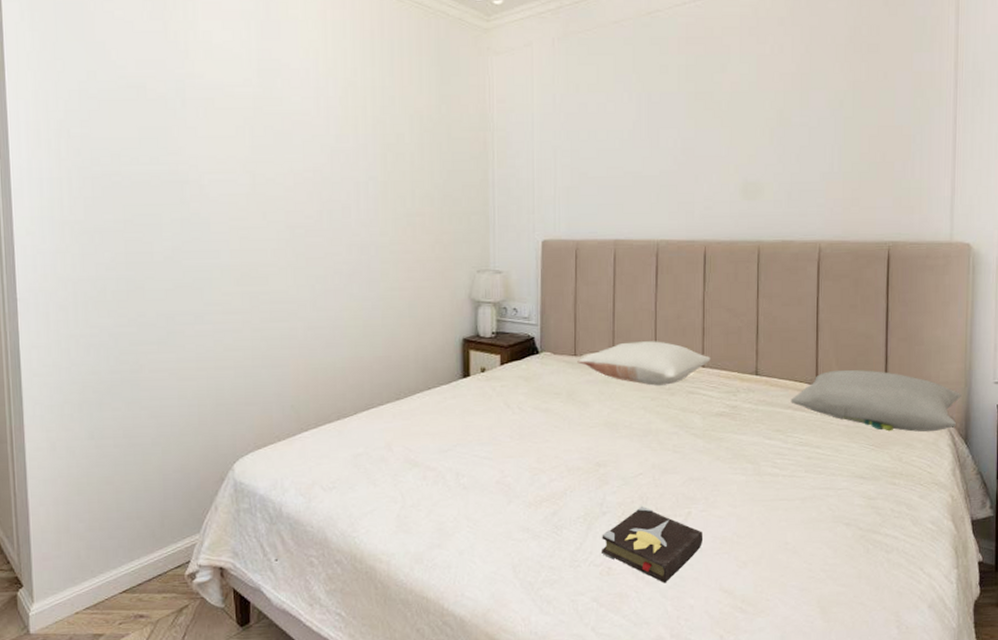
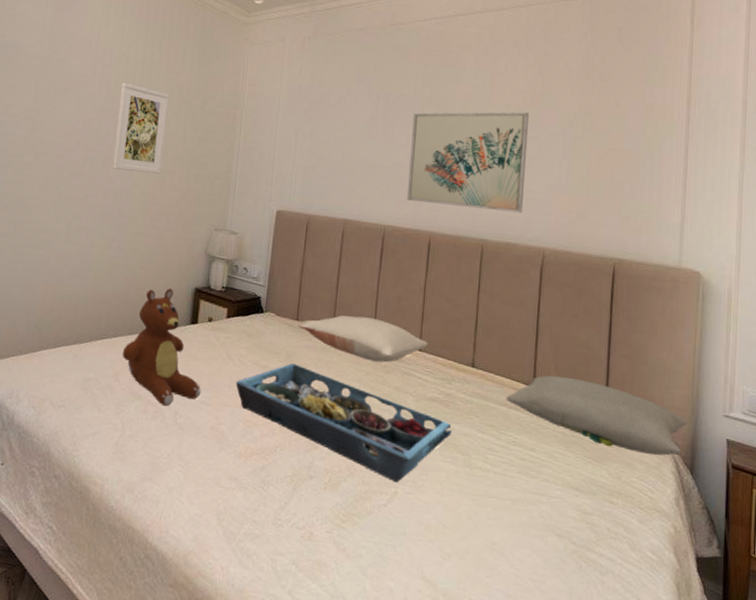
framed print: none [352,116,410,219] -> present [113,82,170,174]
teddy bear: none [392,343,482,468] -> present [122,288,201,406]
serving tray: none [517,402,740,503] -> present [235,363,452,483]
hardback book: present [602,505,704,583] -> none [305,476,408,560]
wall art: none [678,97,799,210] -> present [406,112,530,213]

